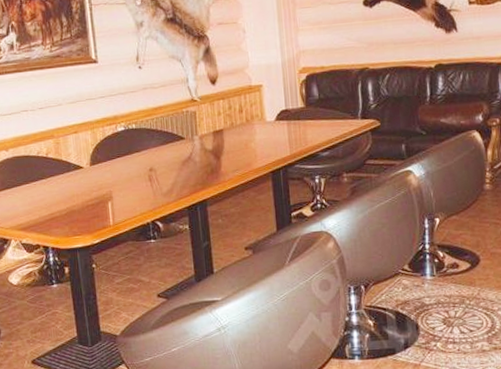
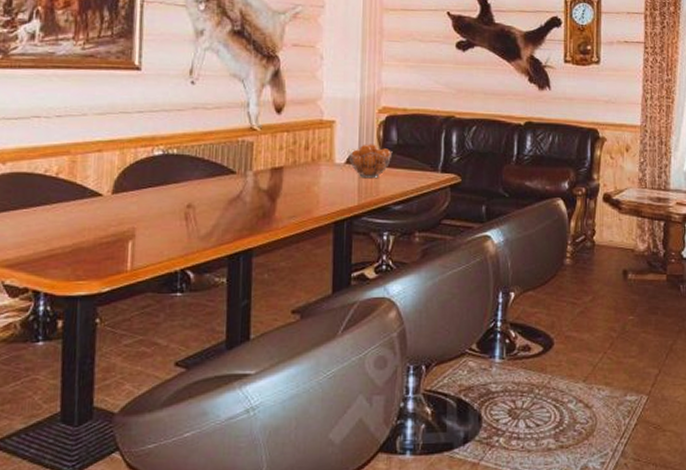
fruit basket: none [276,101,316,132] -> present [348,144,393,179]

